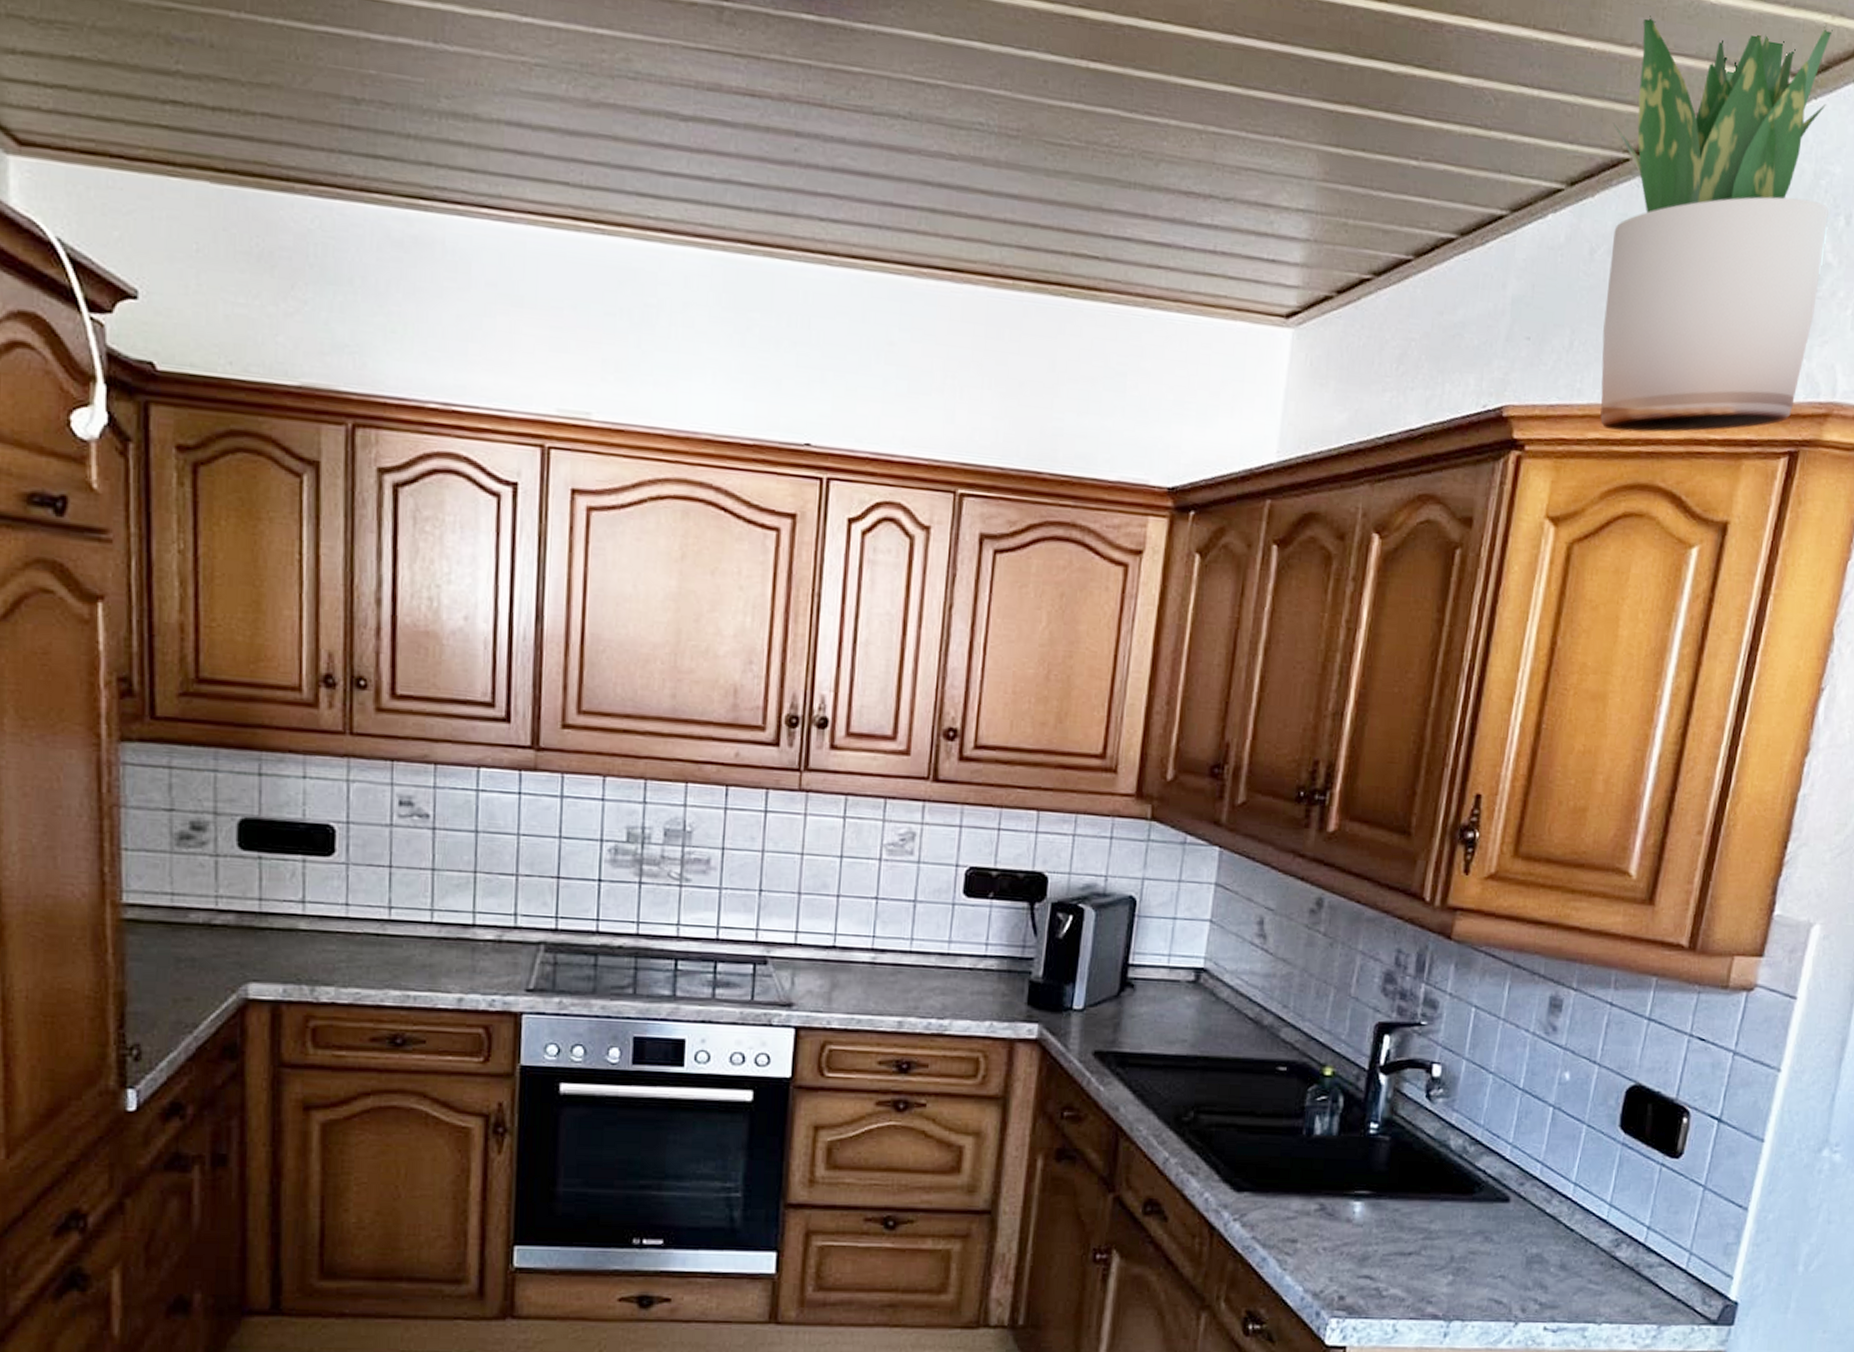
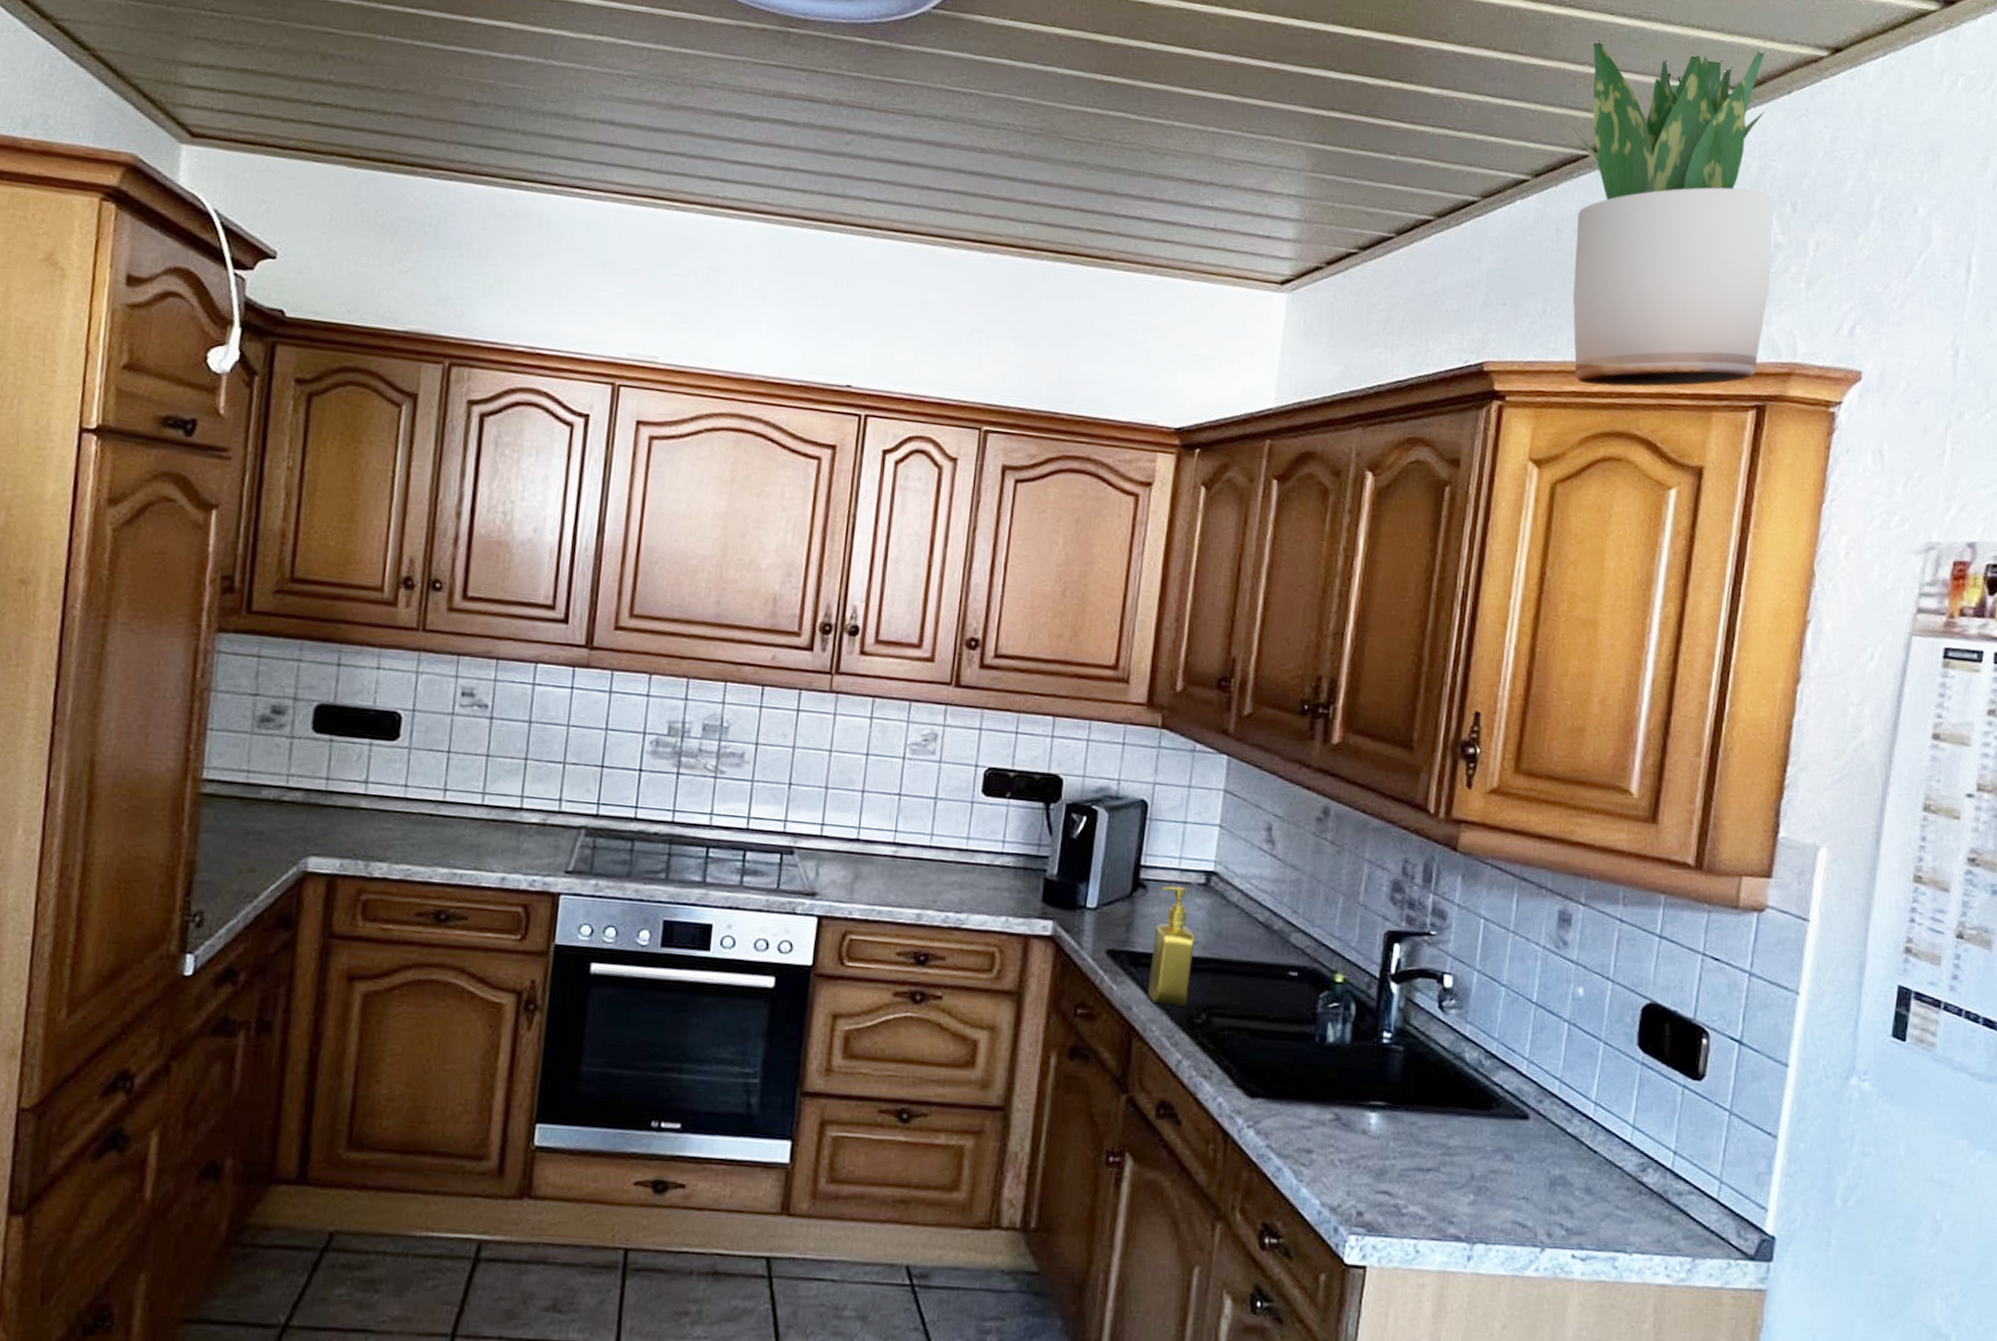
soap dispenser: none [1135,983,1184,1105] -> present [1148,885,1195,1007]

